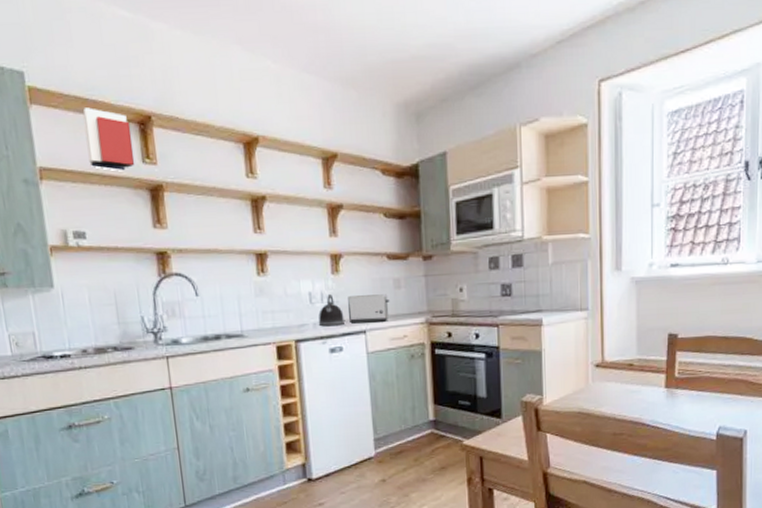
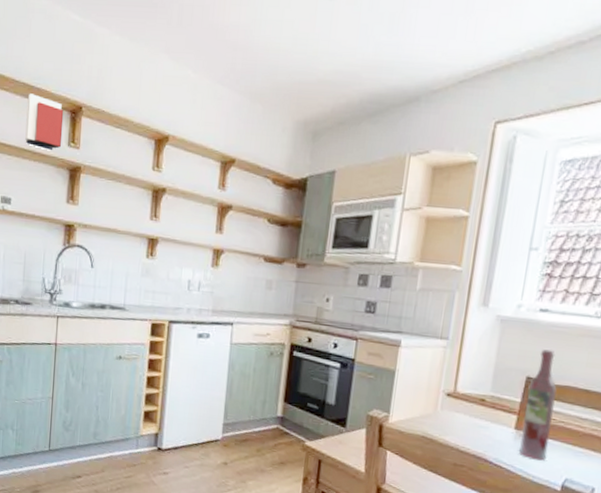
kettle: present [318,294,344,327] -> none [192,285,216,315]
toaster: present [347,294,390,324] -> none [219,289,260,318]
wine bottle: none [672,303,699,415] -> present [519,349,557,461]

